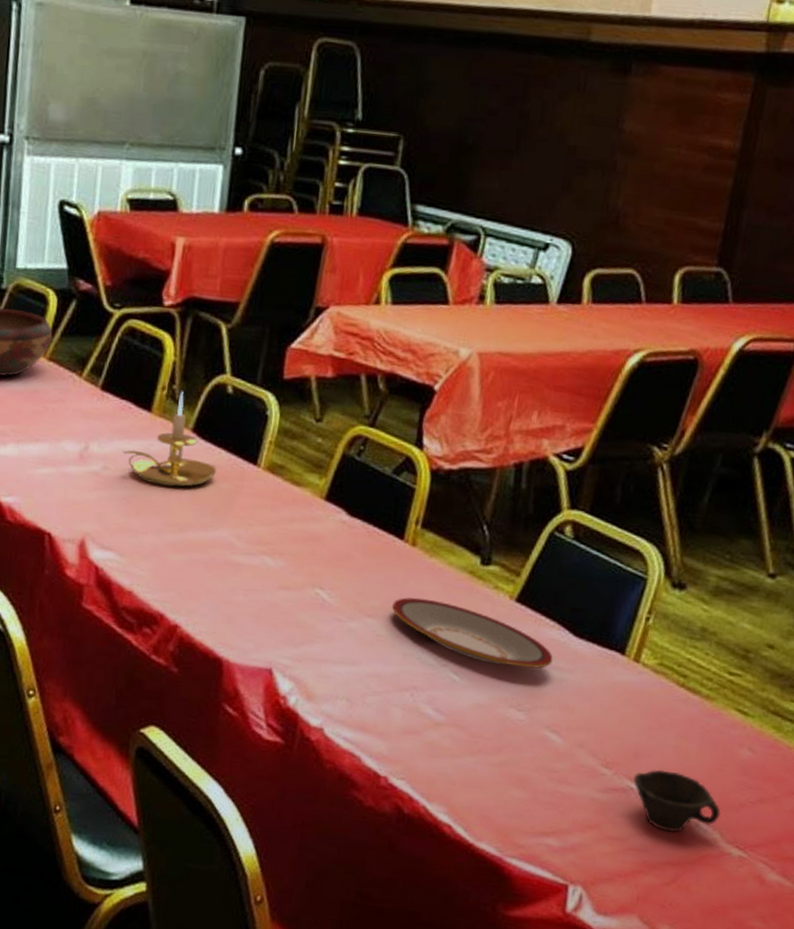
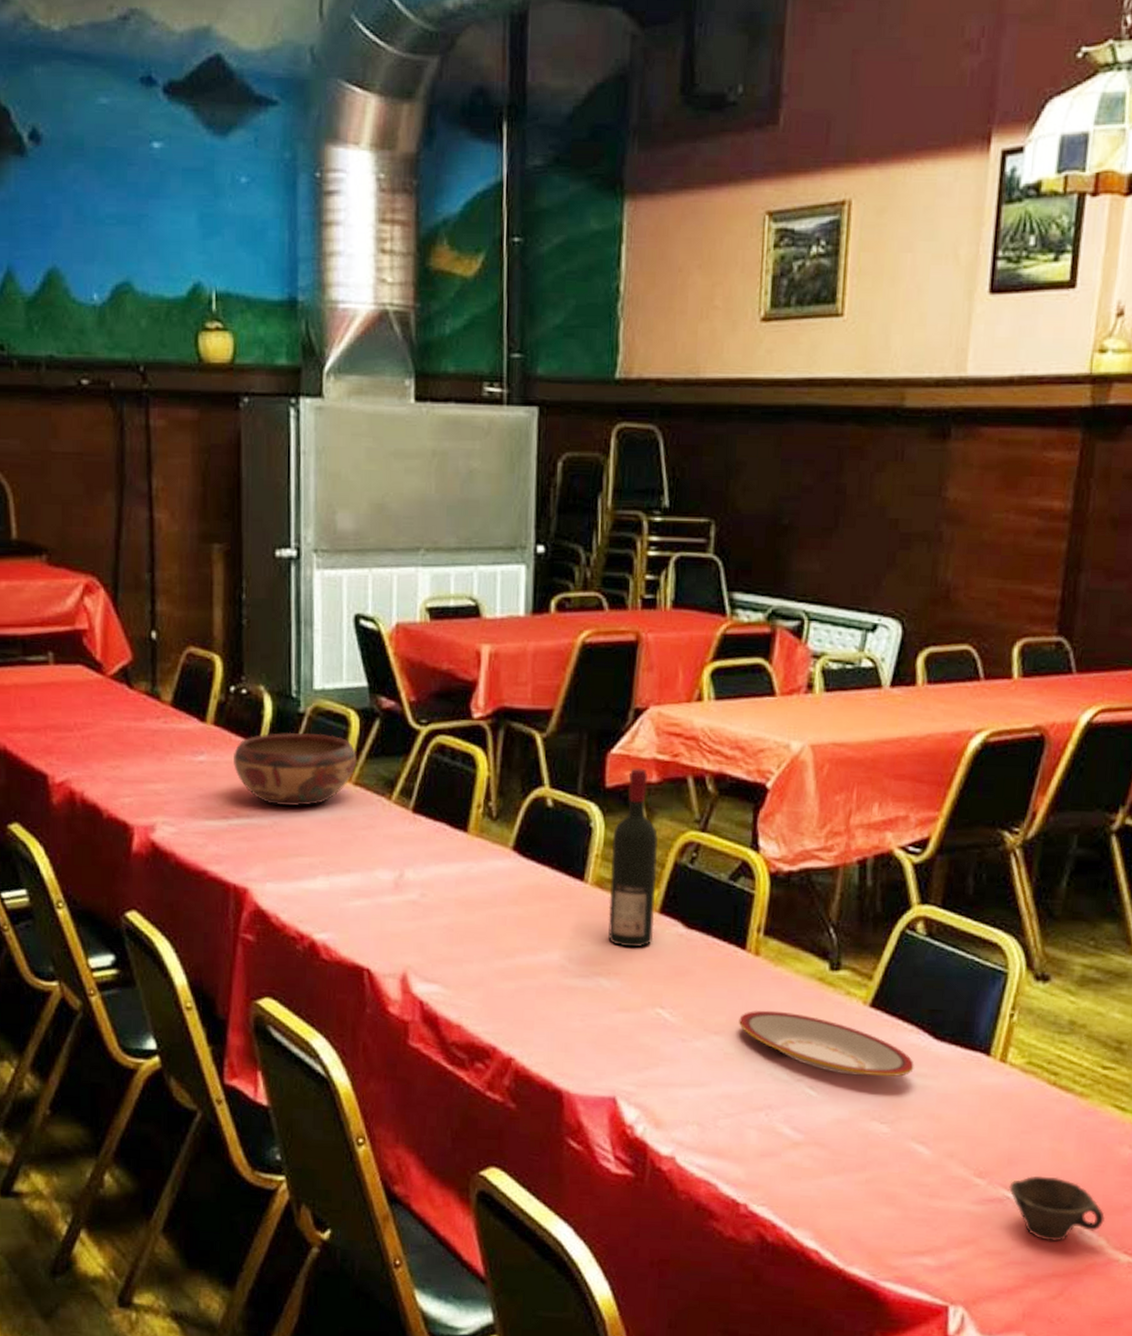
candle holder: present [122,391,216,487] -> none [440,808,541,911]
wine bottle: none [276,363,329,531] -> present [608,768,658,948]

